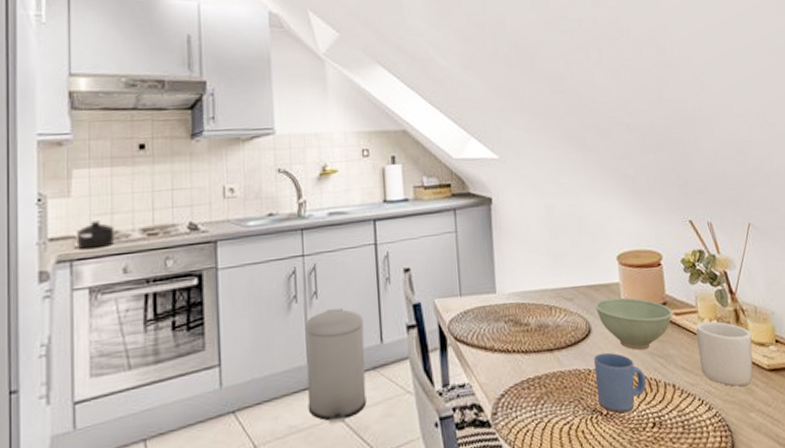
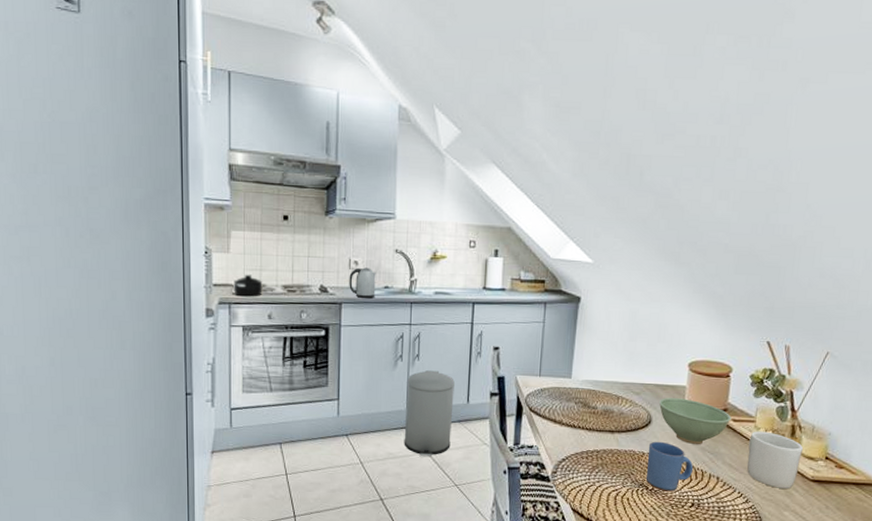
kettle: none [224,194,258,232] -> present [349,267,376,298]

